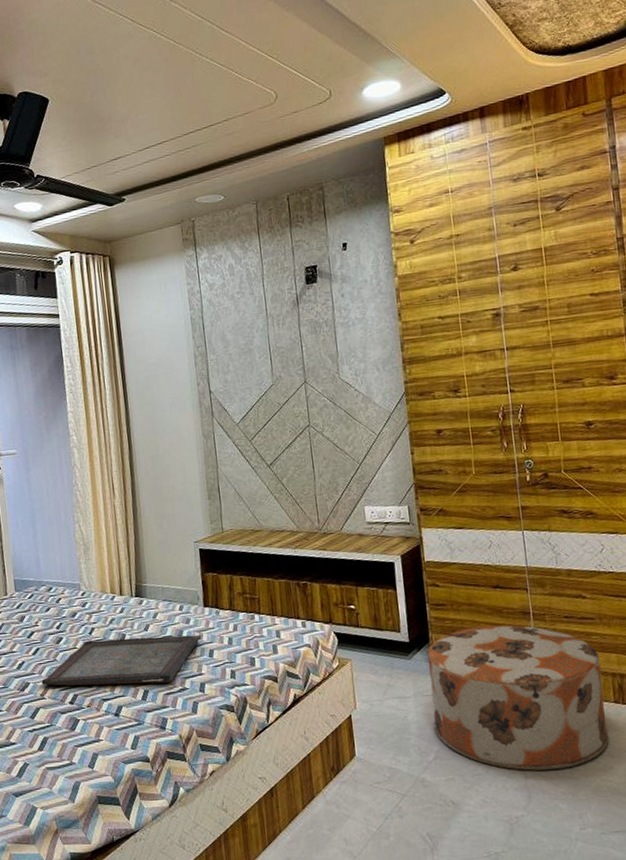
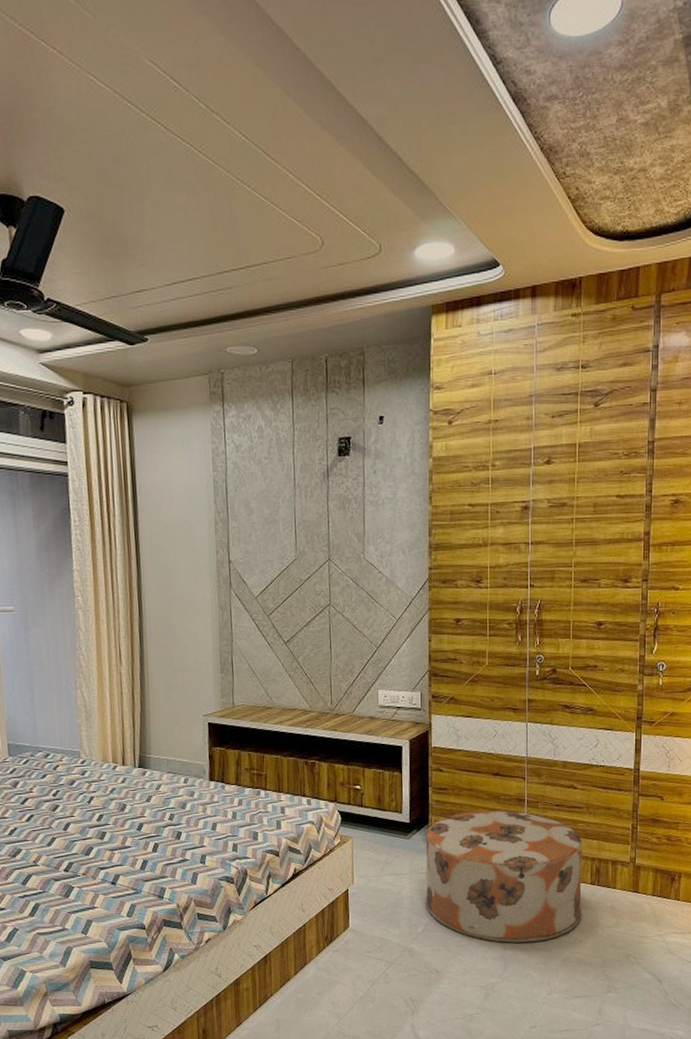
serving tray: present [41,634,202,686] -> none [34,807,206,854]

